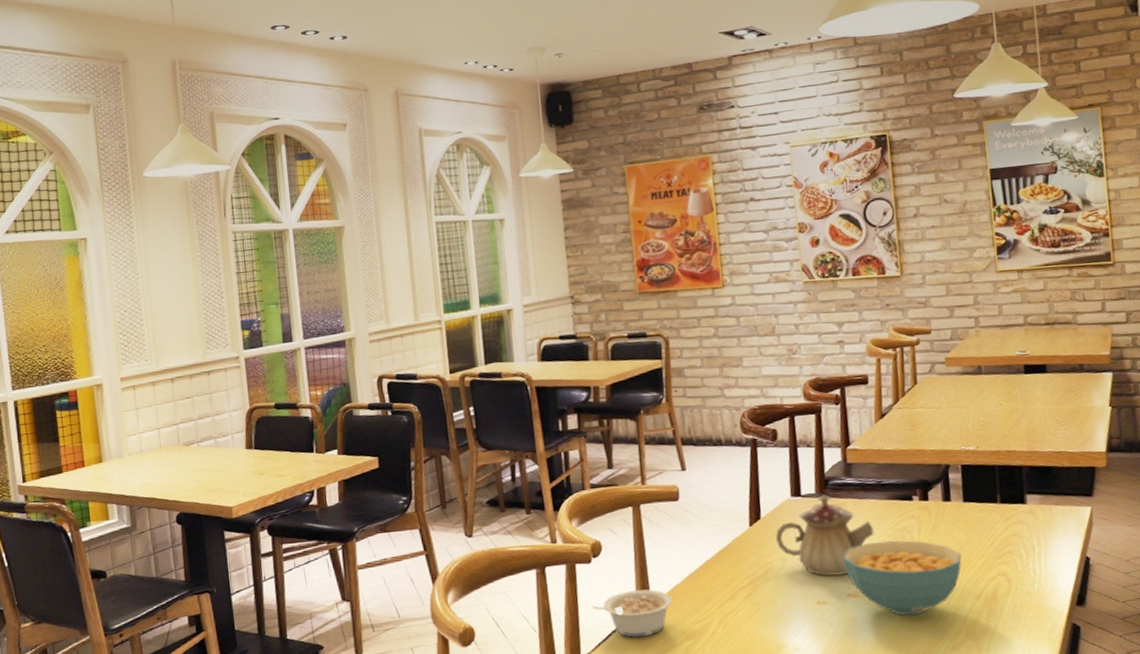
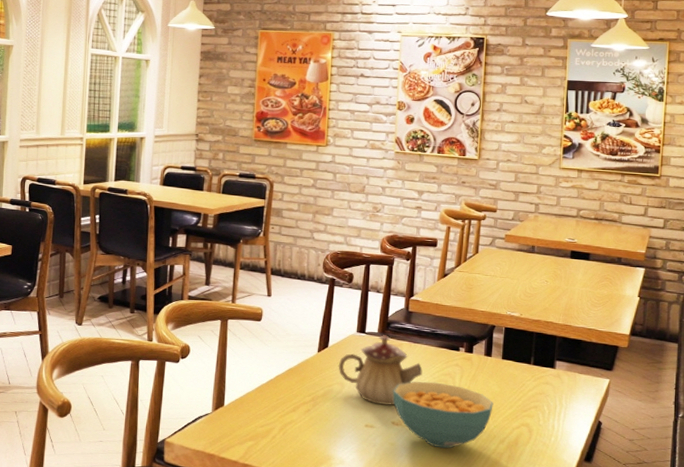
legume: present [592,589,673,638] -> none [174,391,244,432]

